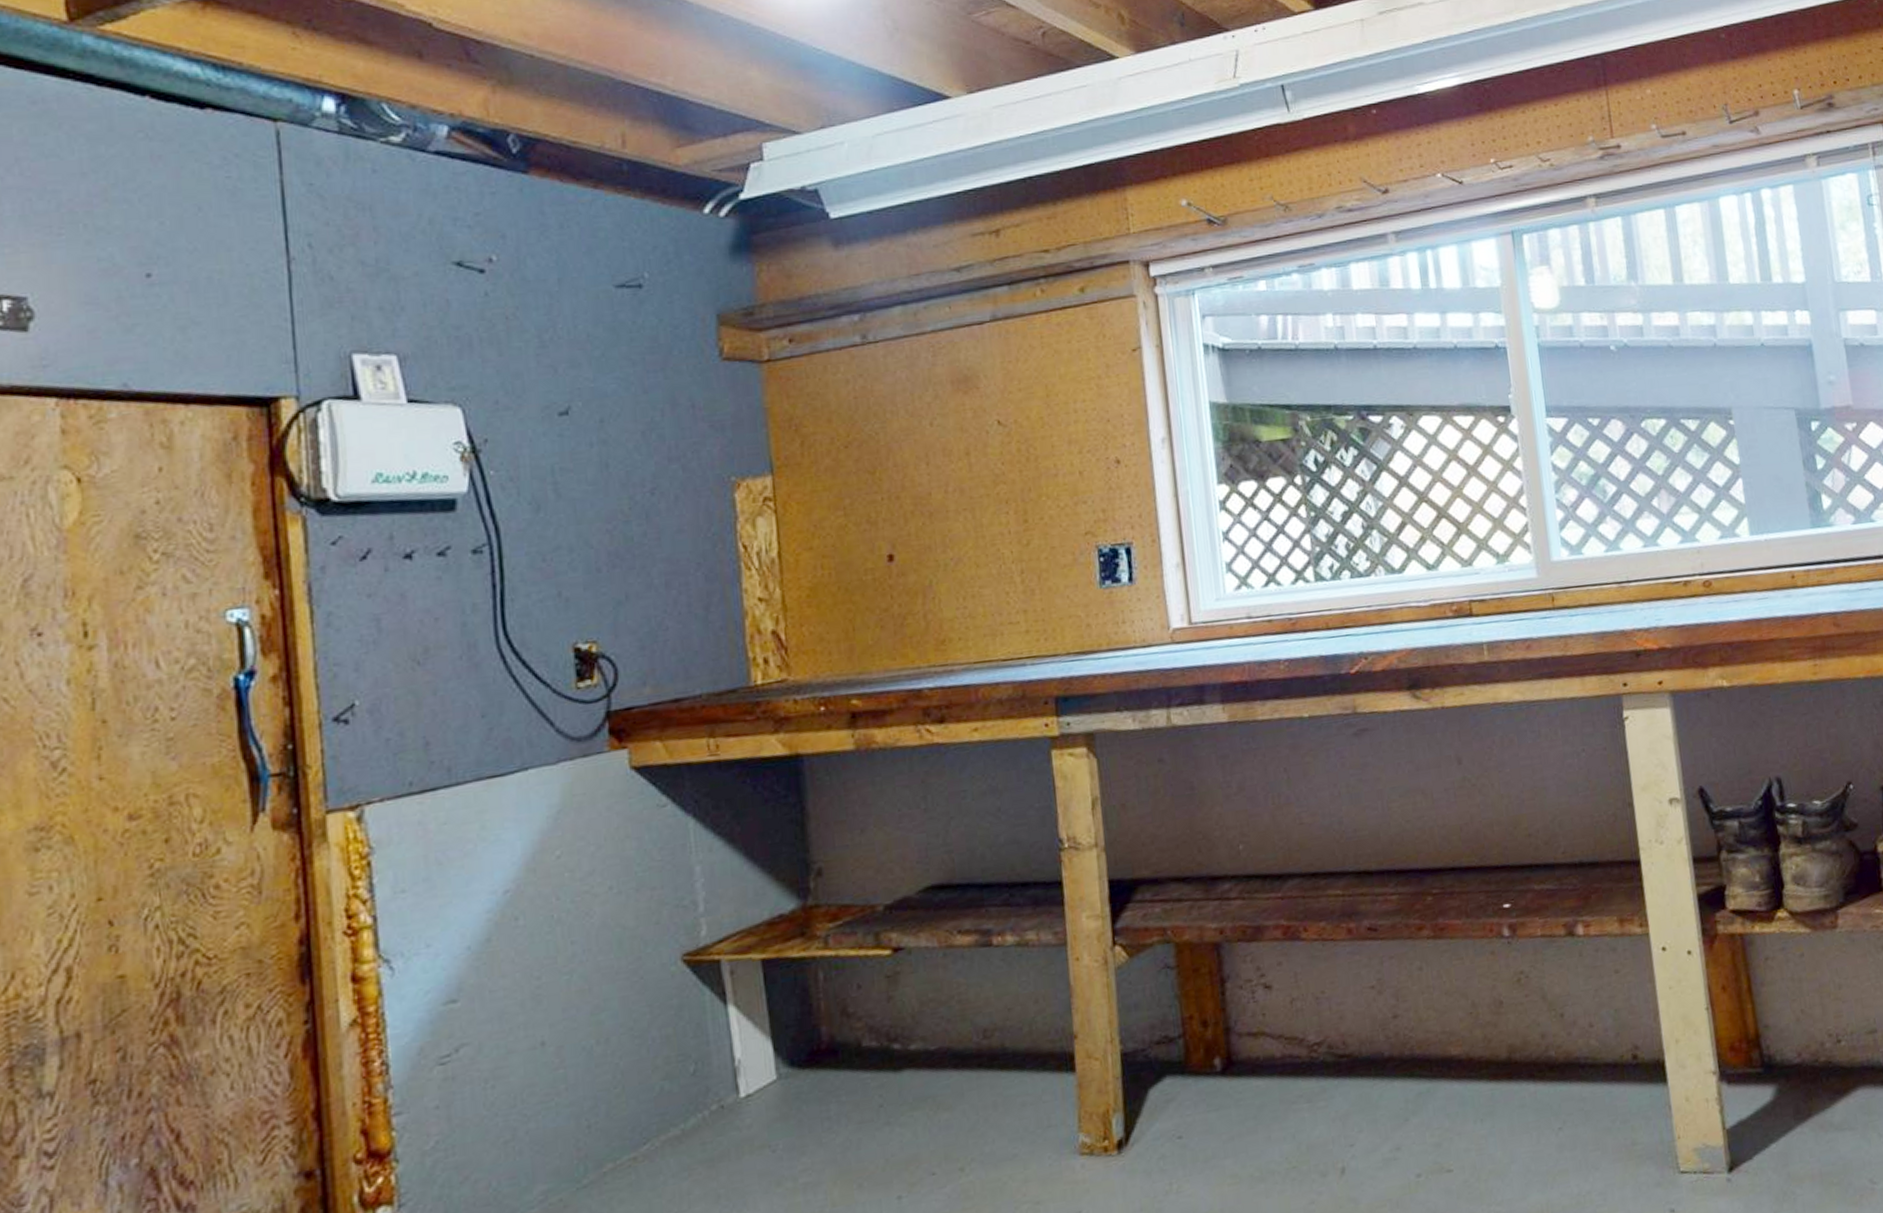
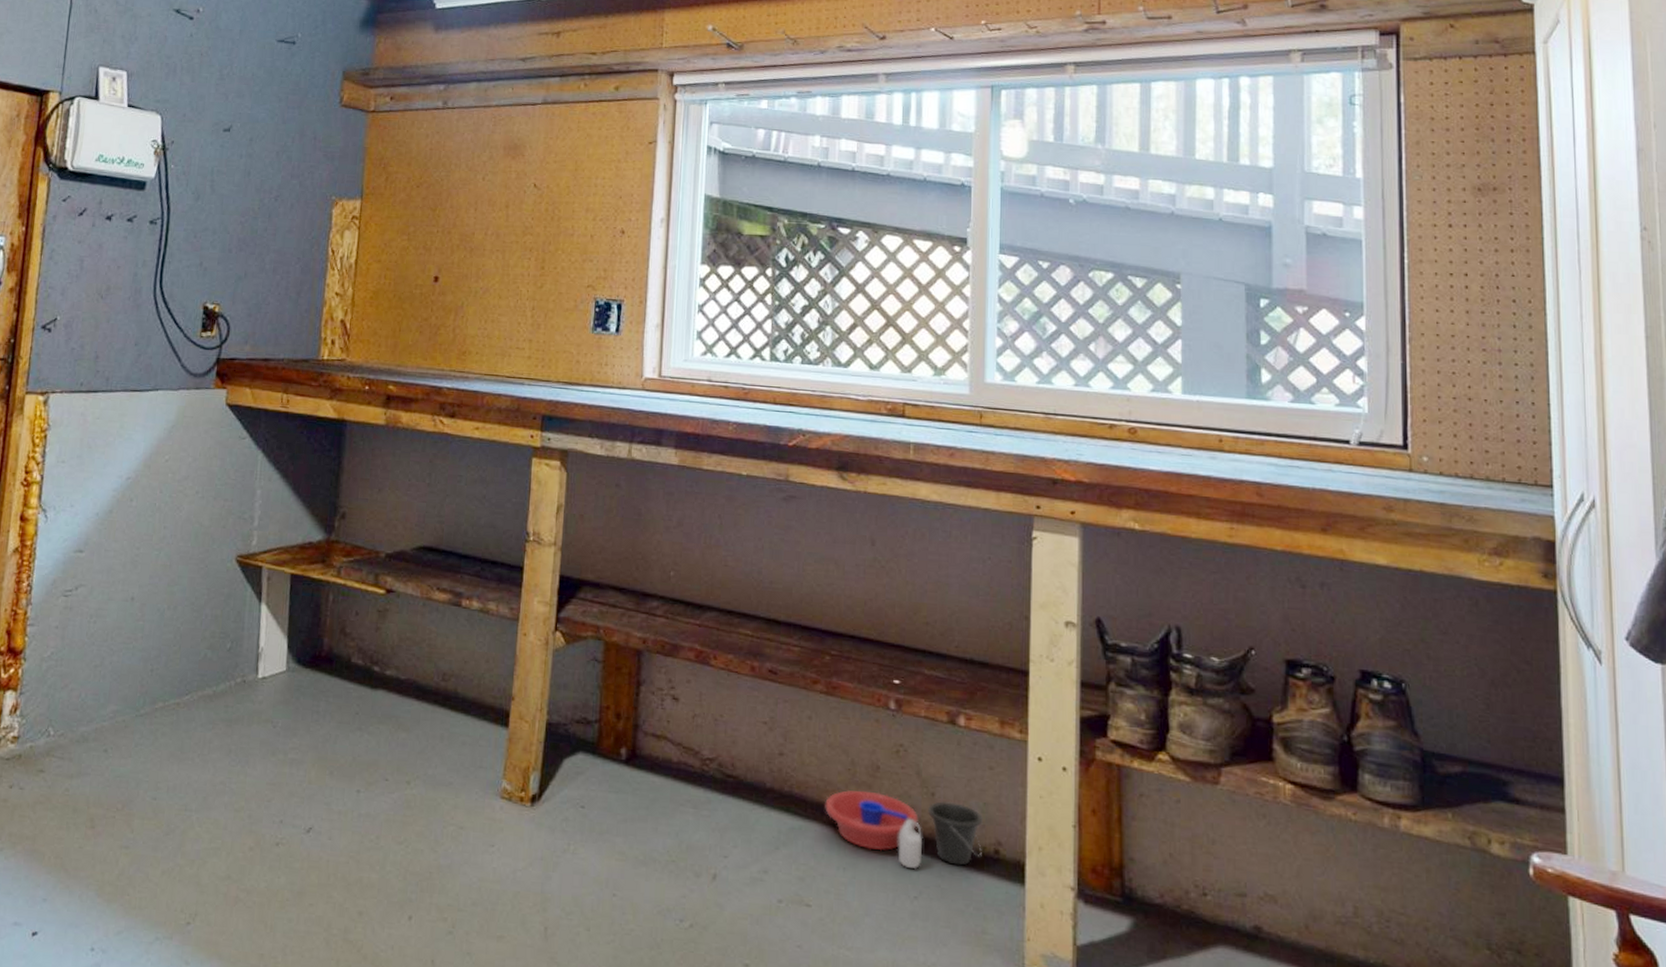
bucket: none [1450,1016,1621,1101] -> present [825,790,984,870]

